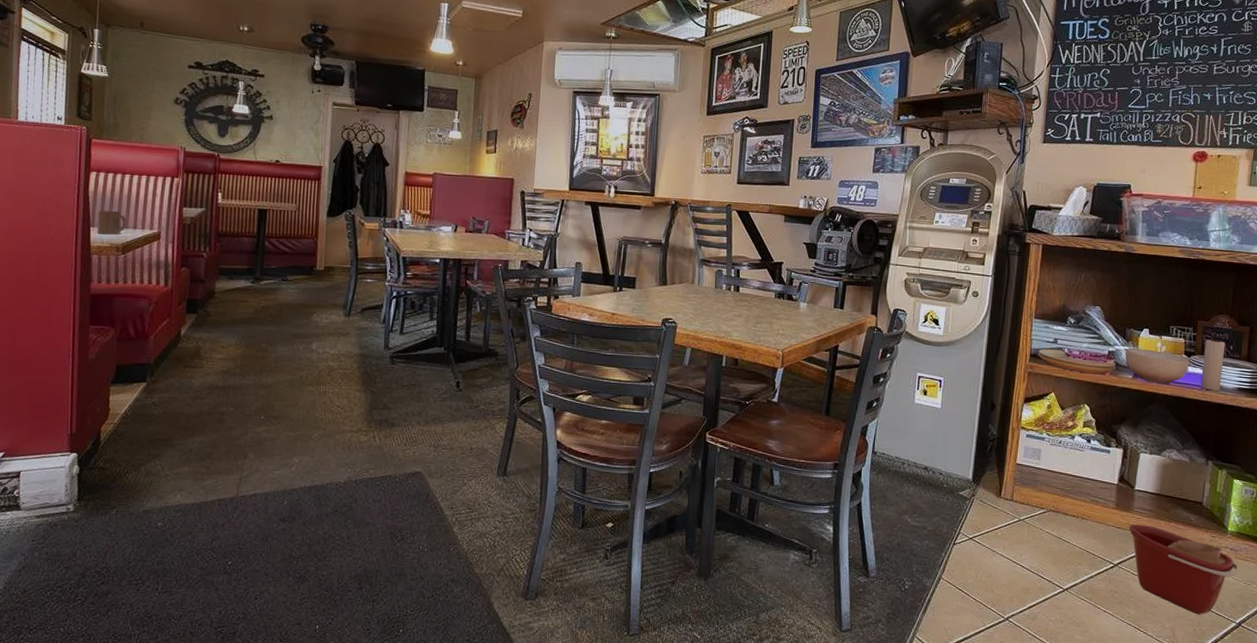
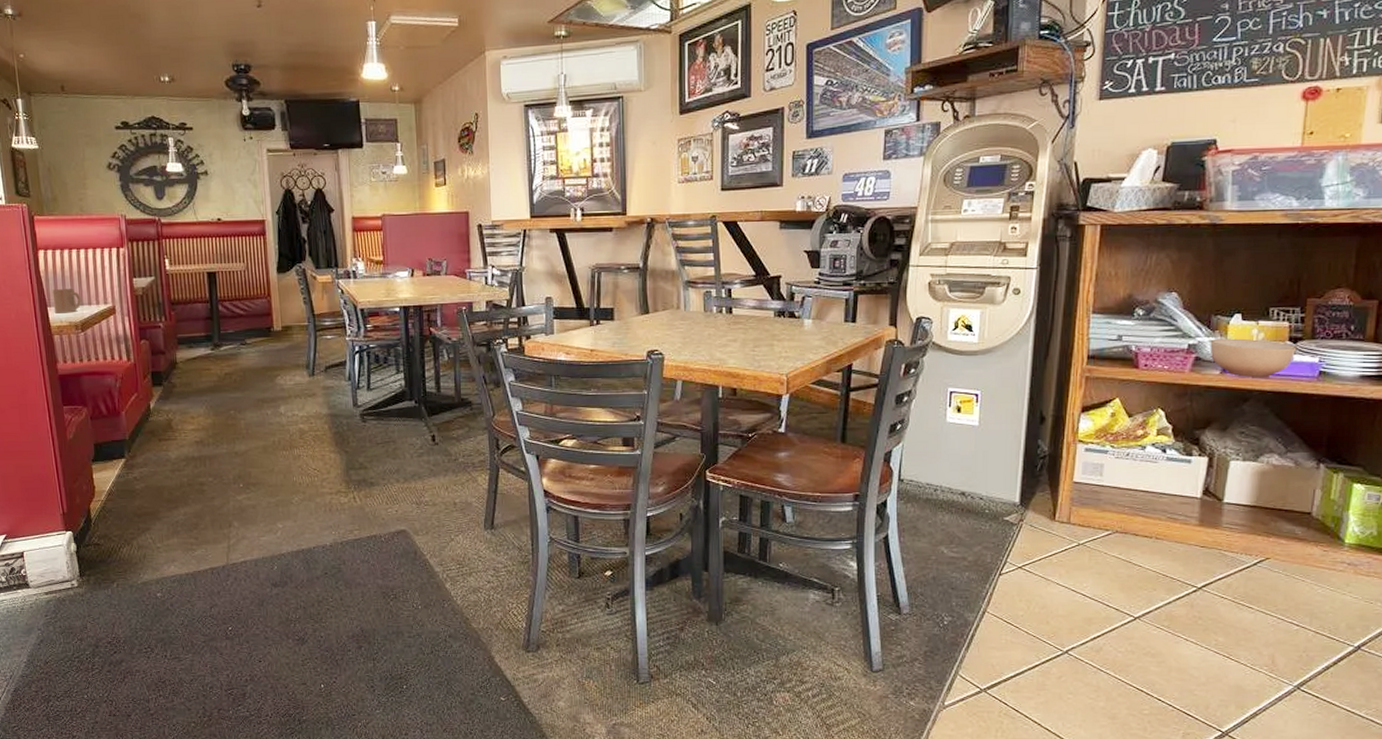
plate: present [1037,348,1116,375] -> none [1096,347,1198,373]
bucket: present [1129,524,1237,614] -> none [1216,542,1357,638]
paper towel roll: present [1201,339,1226,391] -> none [1310,320,1344,381]

